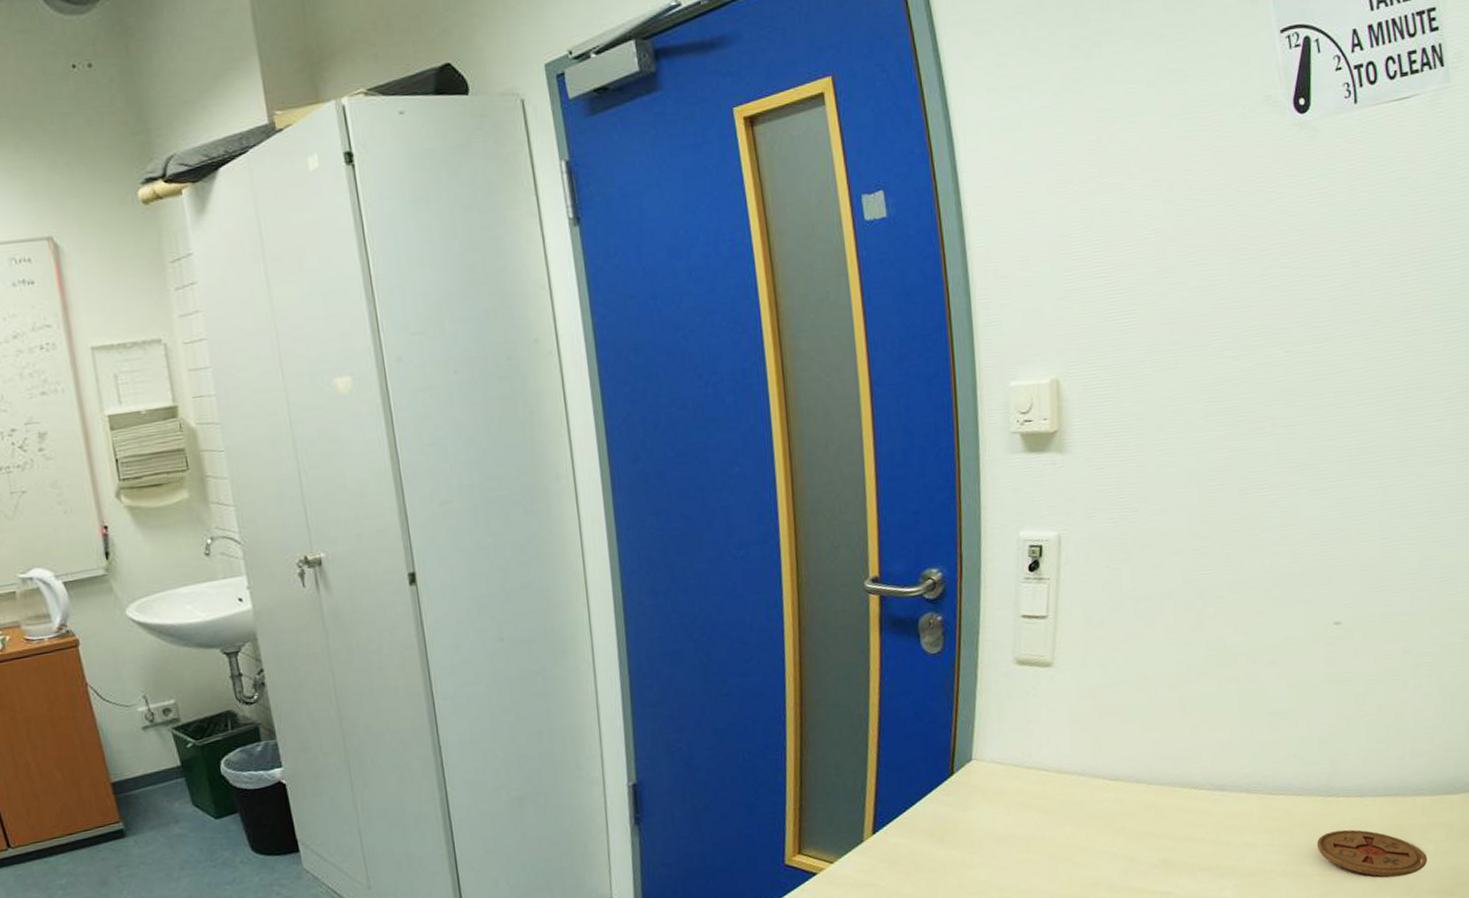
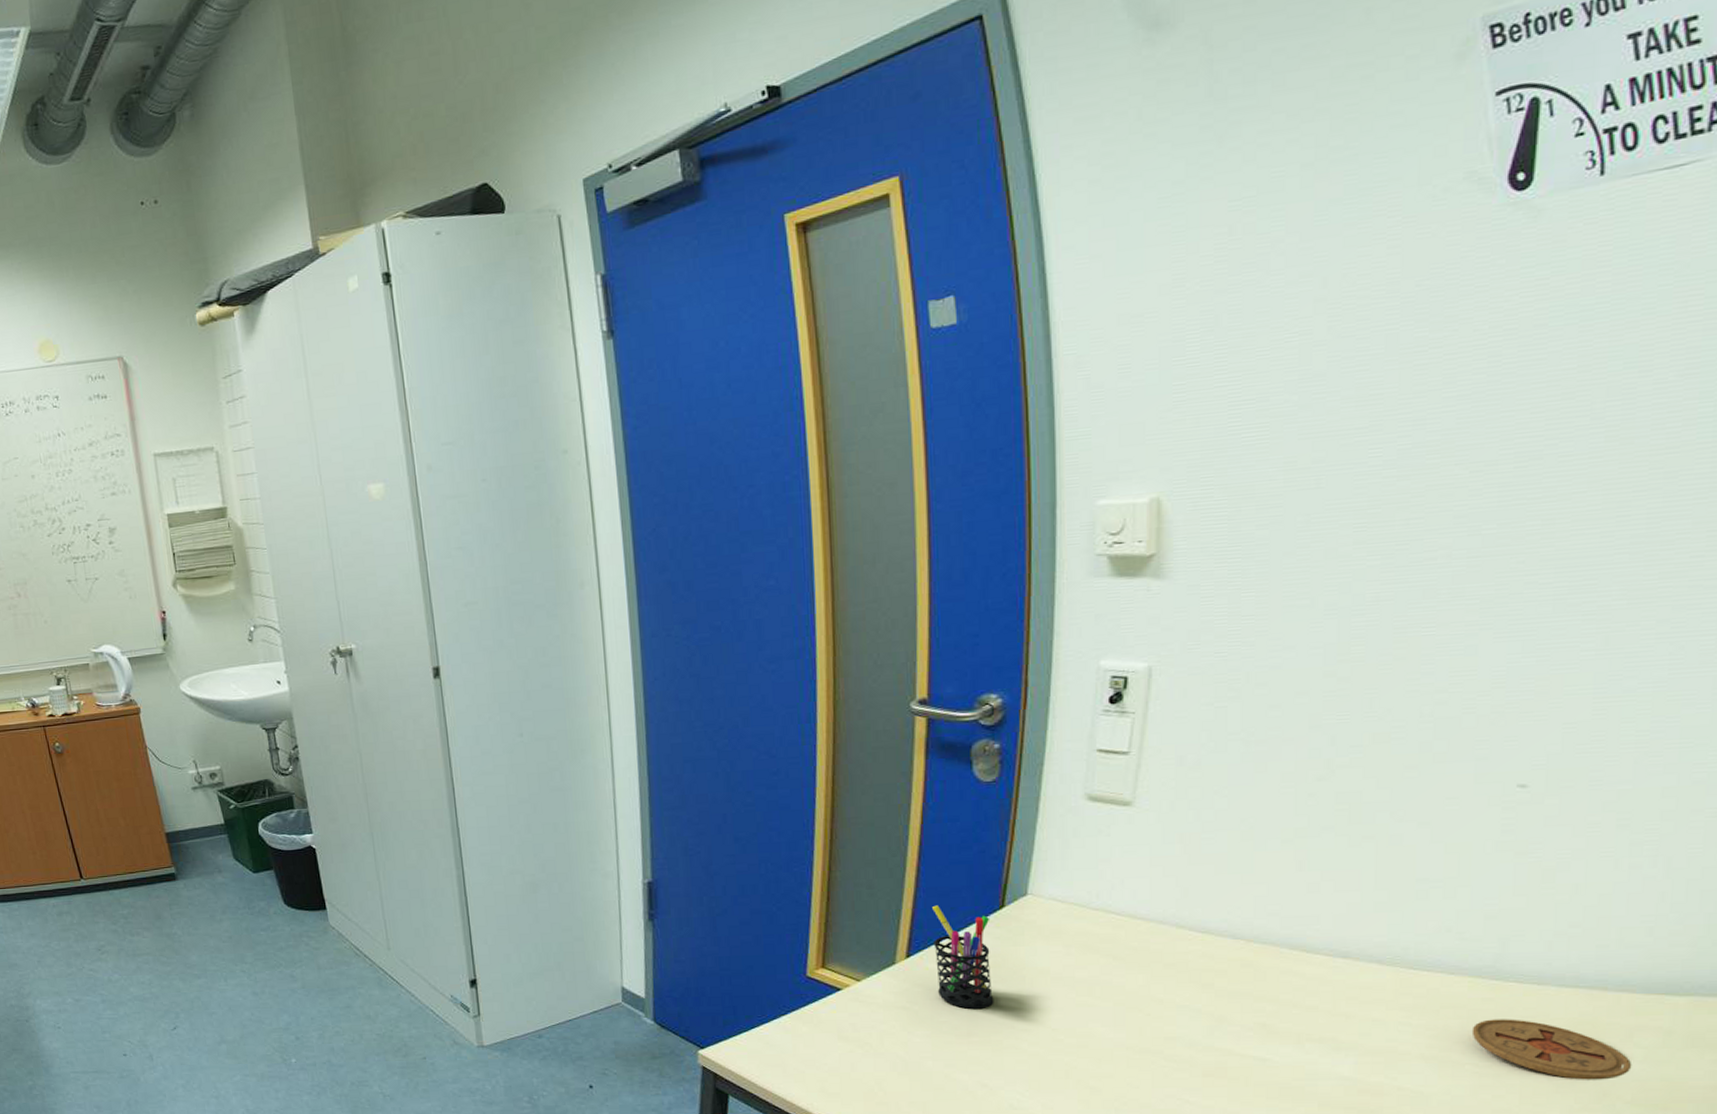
pen holder: none [893,779,950,879] -> present [932,905,994,1010]

